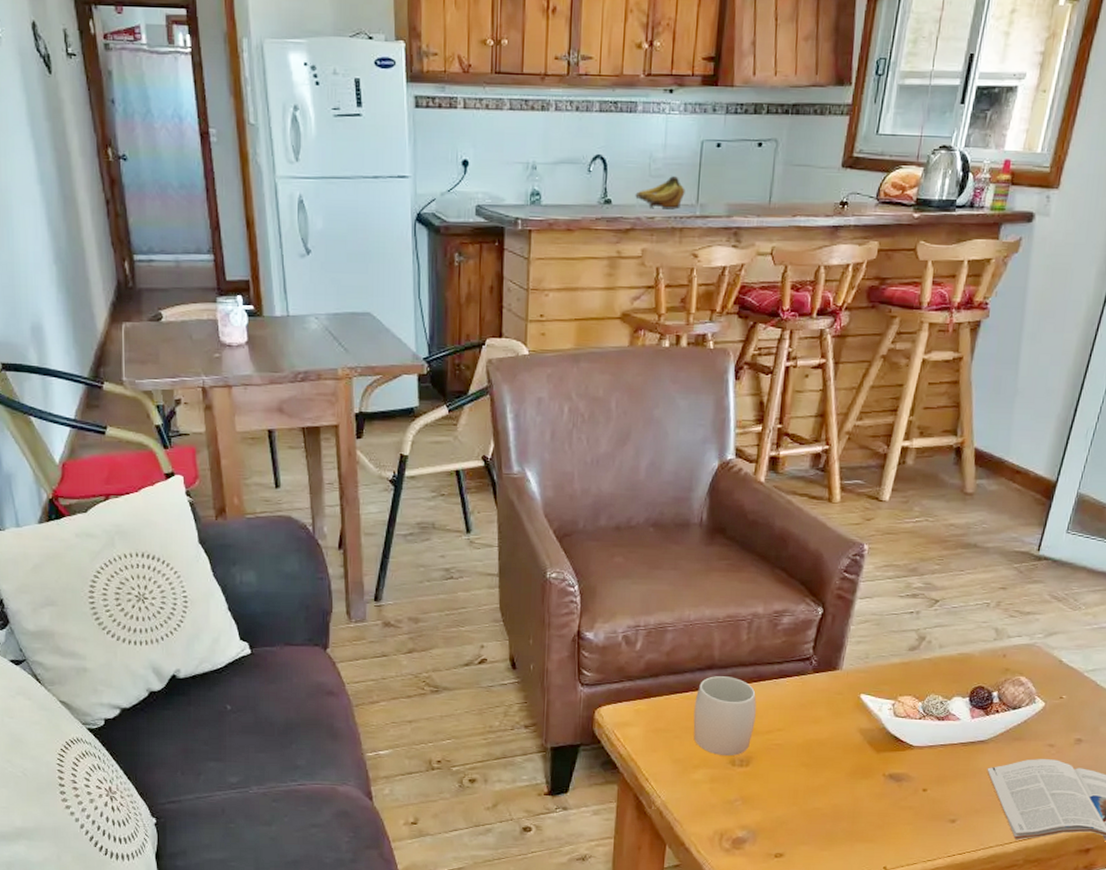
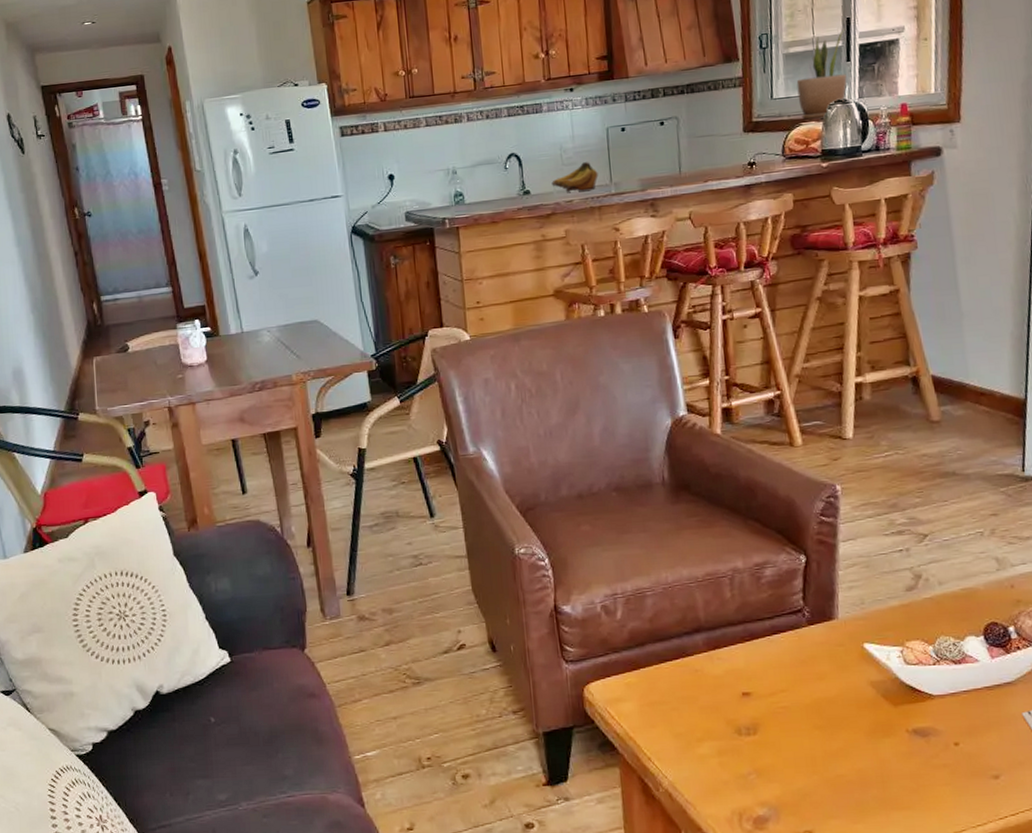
mug: present [693,676,757,757] -> none [687,638,756,726]
potted plant: none [903,65,967,163] -> present [796,28,847,120]

